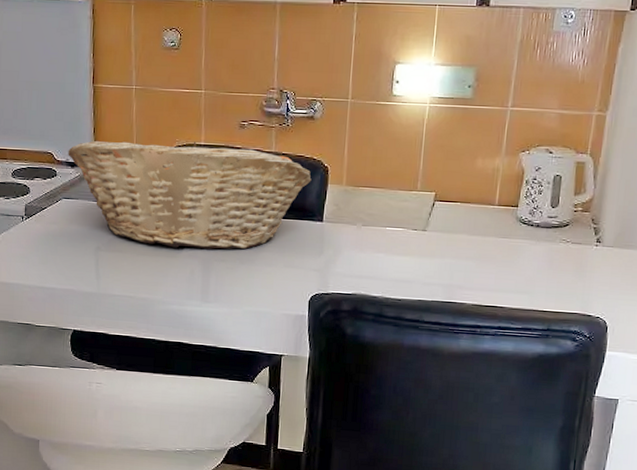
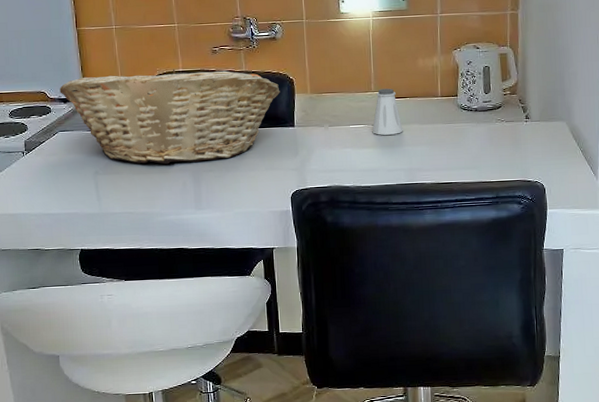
saltshaker: none [411,188,448,243] -> present [372,88,403,135]

